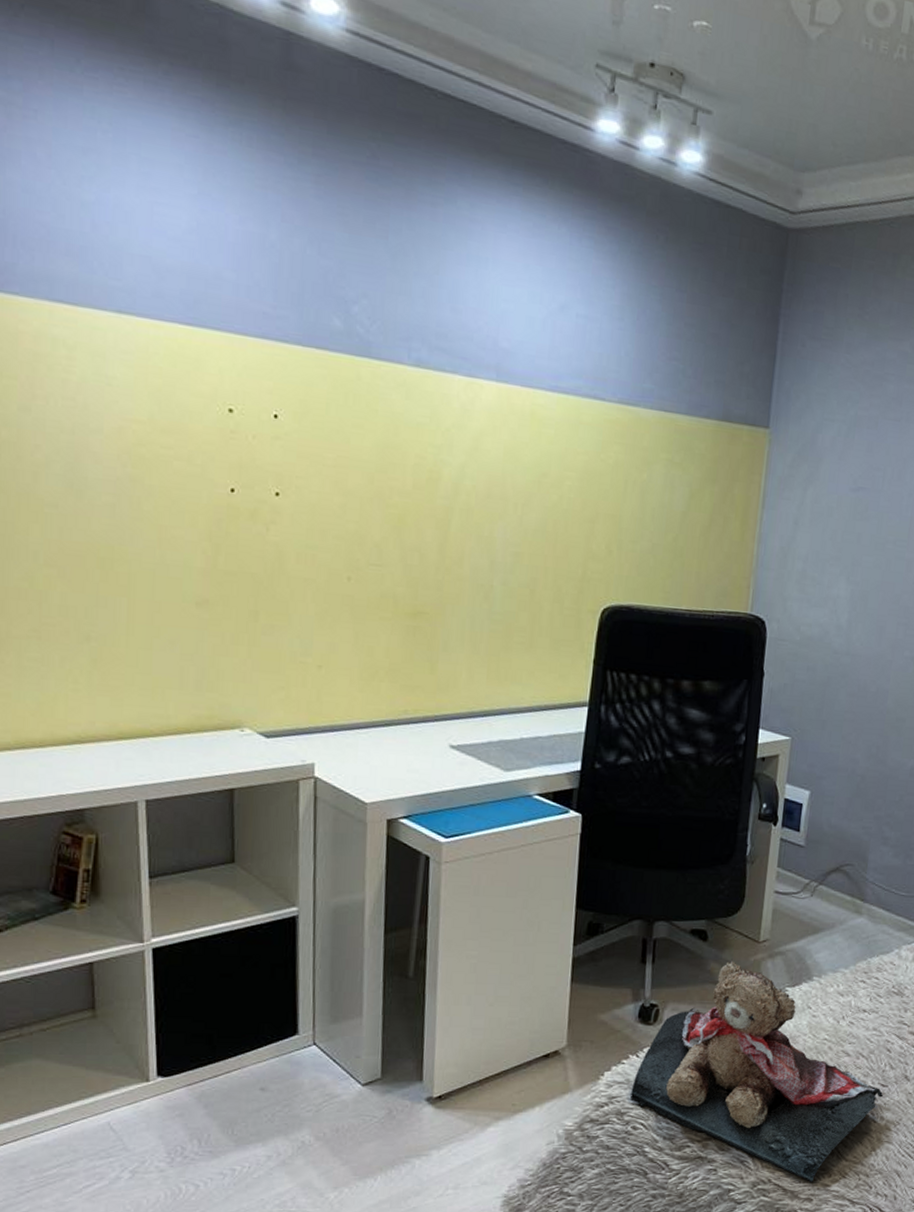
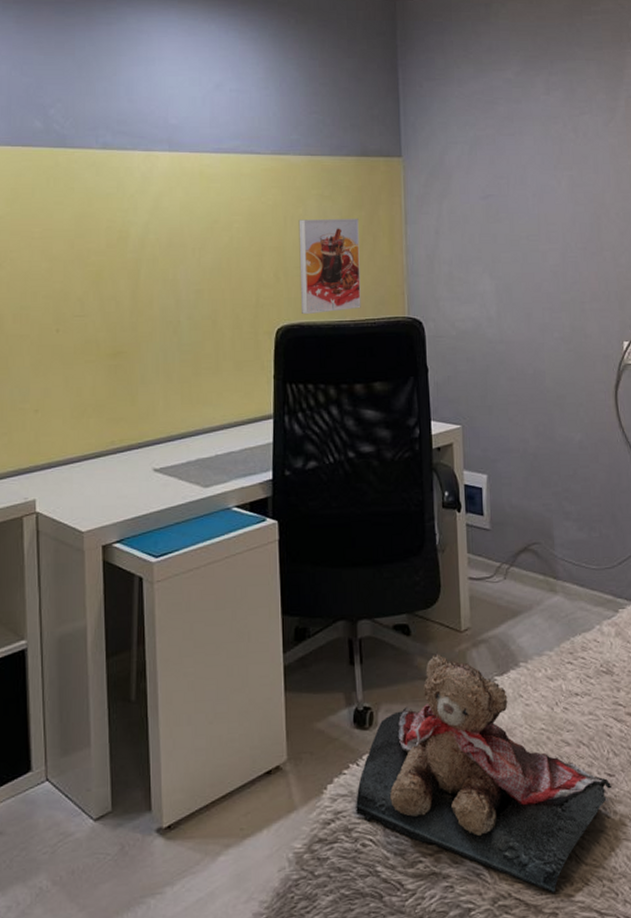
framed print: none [632,486,710,598] -> present [298,218,361,315]

